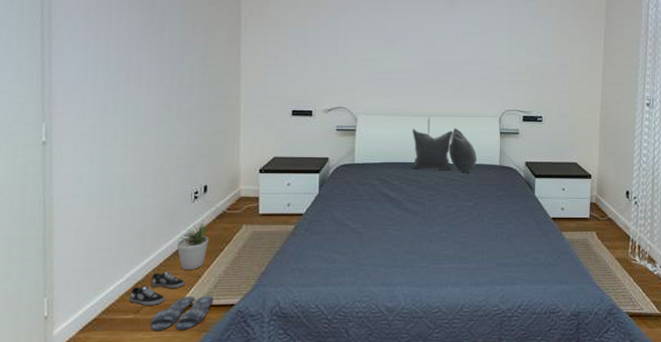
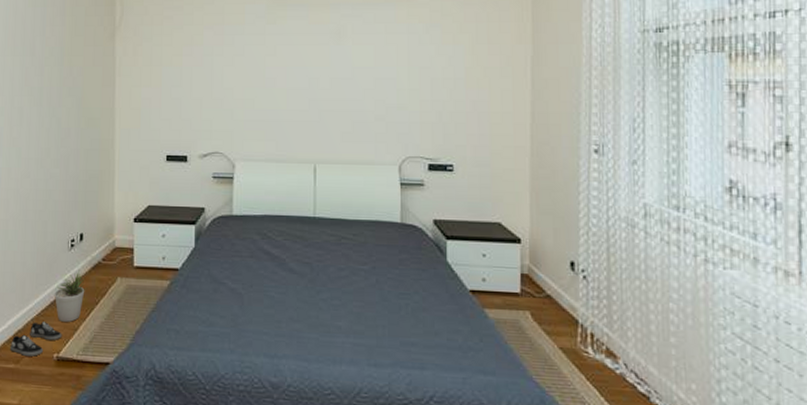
slippers: present [150,295,214,331] -> none [29,349,89,386]
cushion: present [412,128,478,173] -> none [296,177,374,231]

